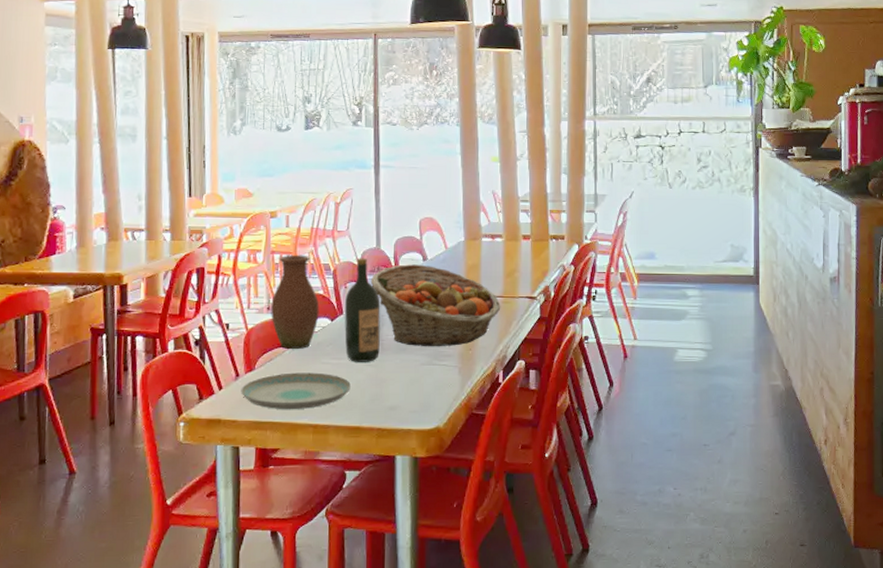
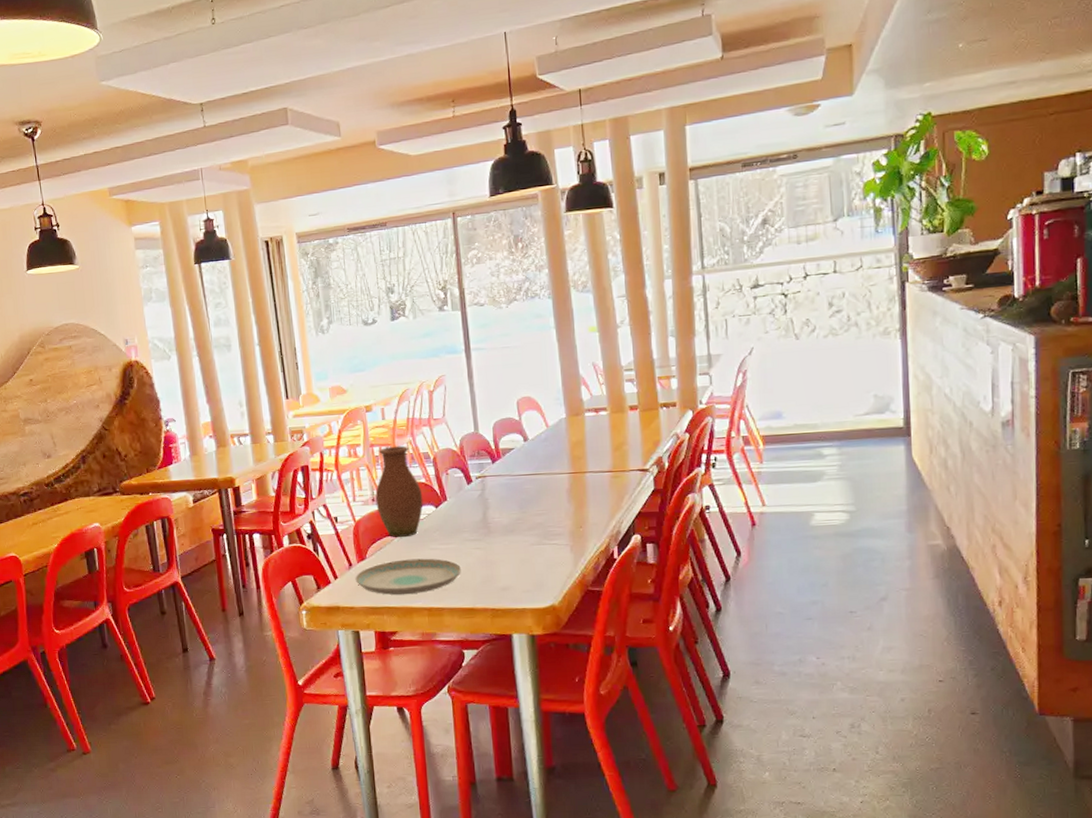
wine bottle: present [344,258,381,362] -> none [448,443,487,546]
fruit basket: present [370,264,501,347] -> none [471,445,611,527]

